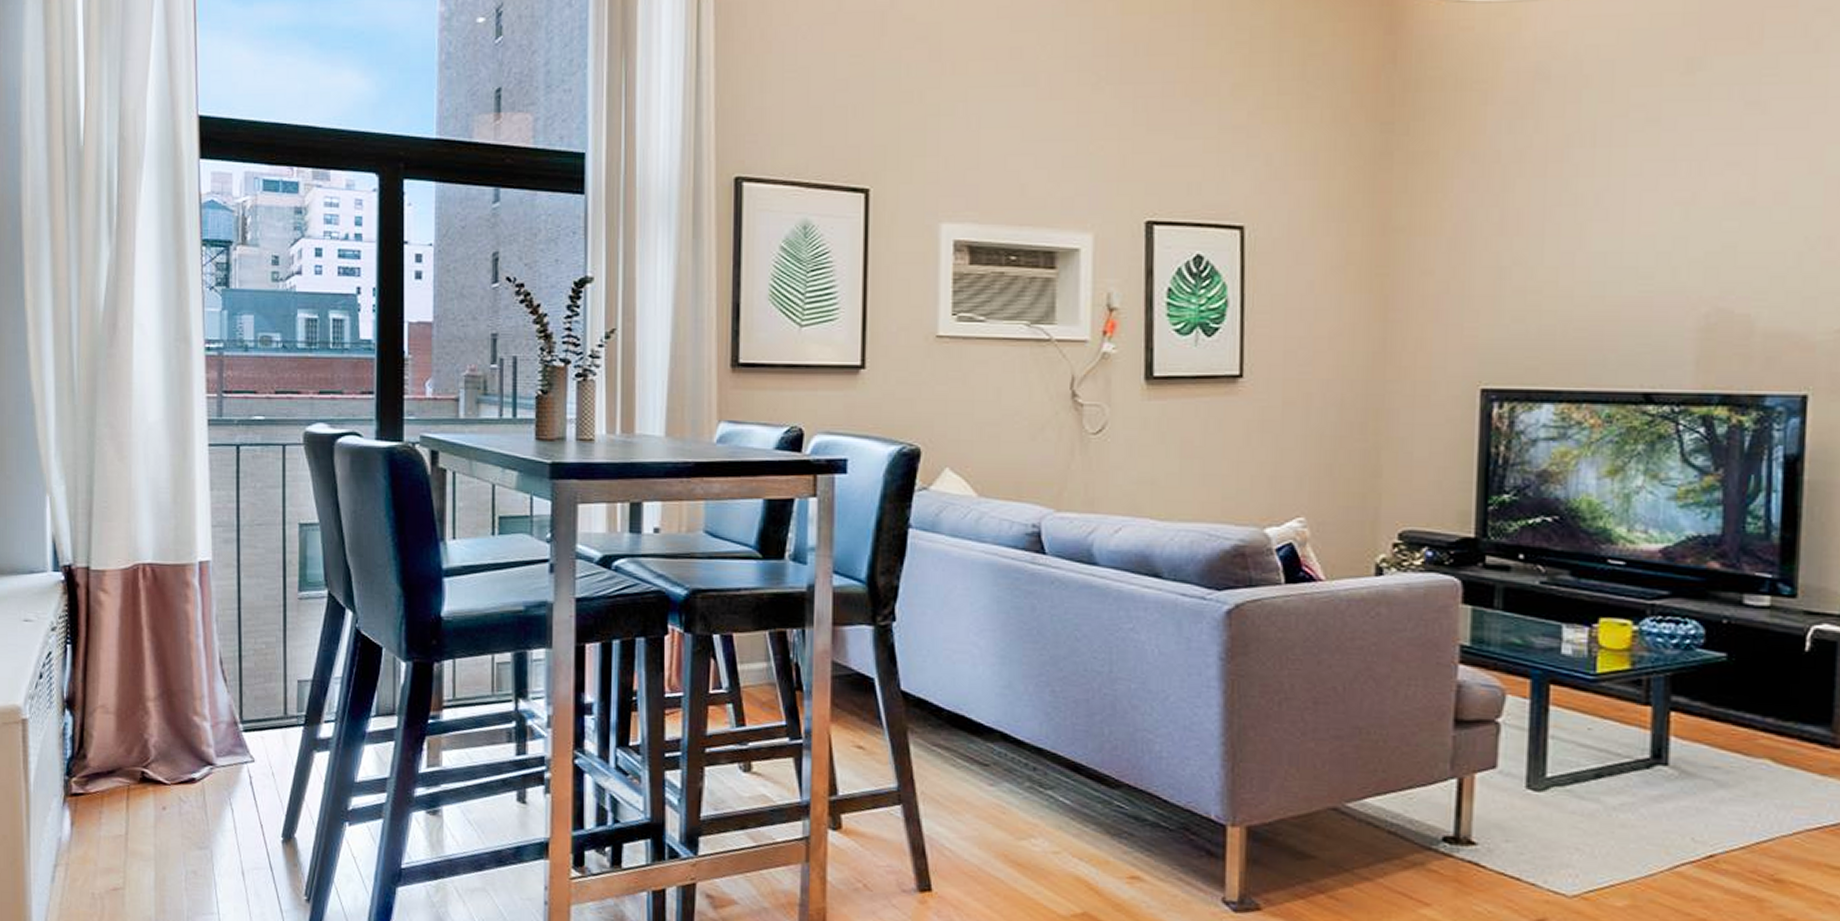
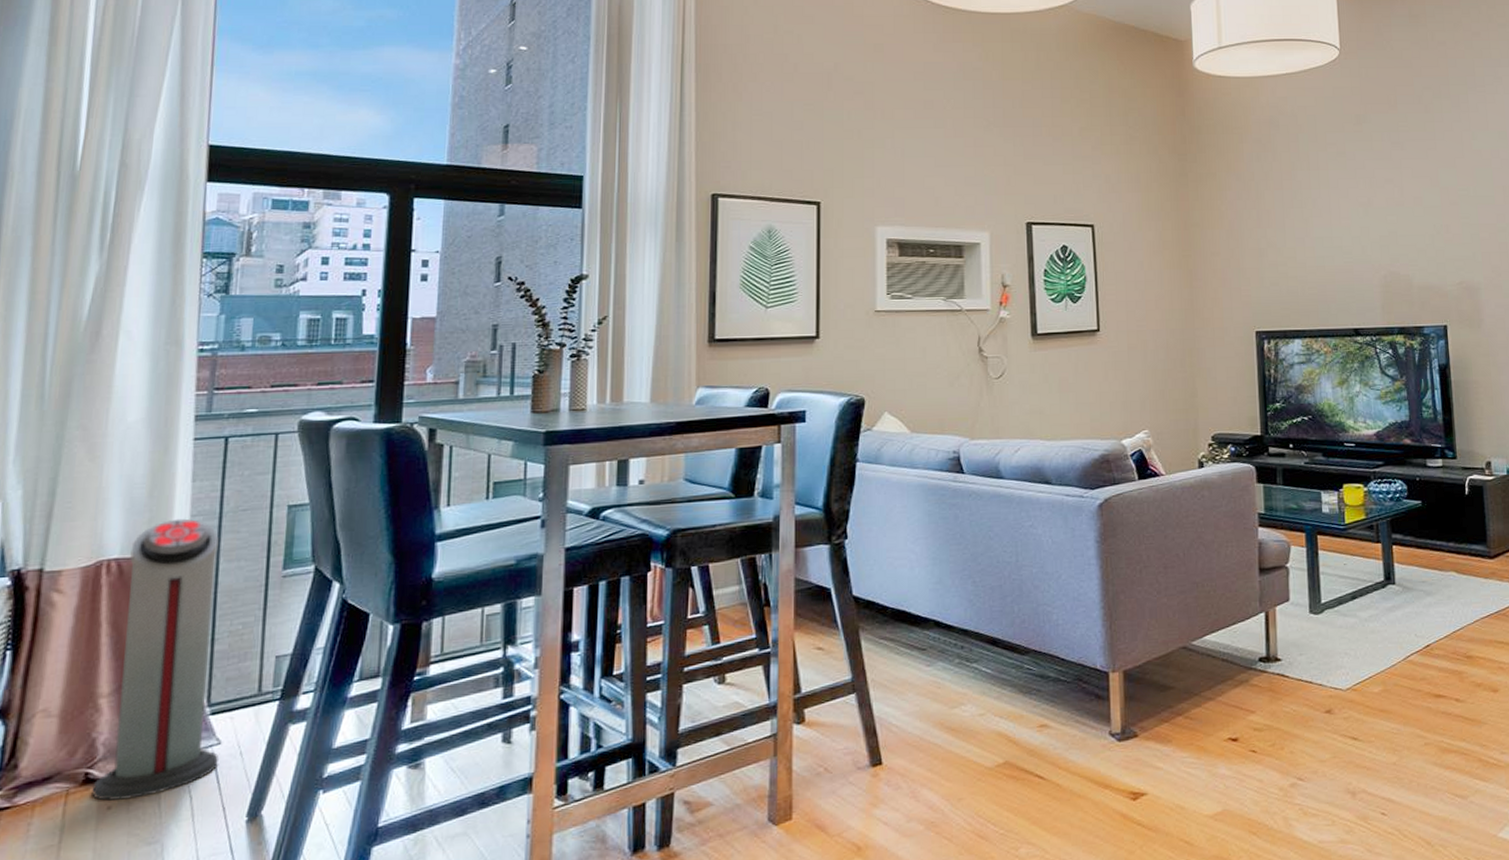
air purifier: none [149,528,255,804] -> present [92,518,220,802]

